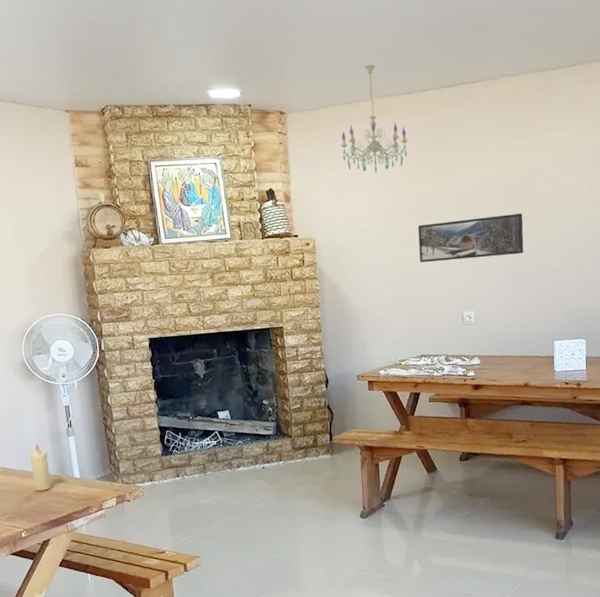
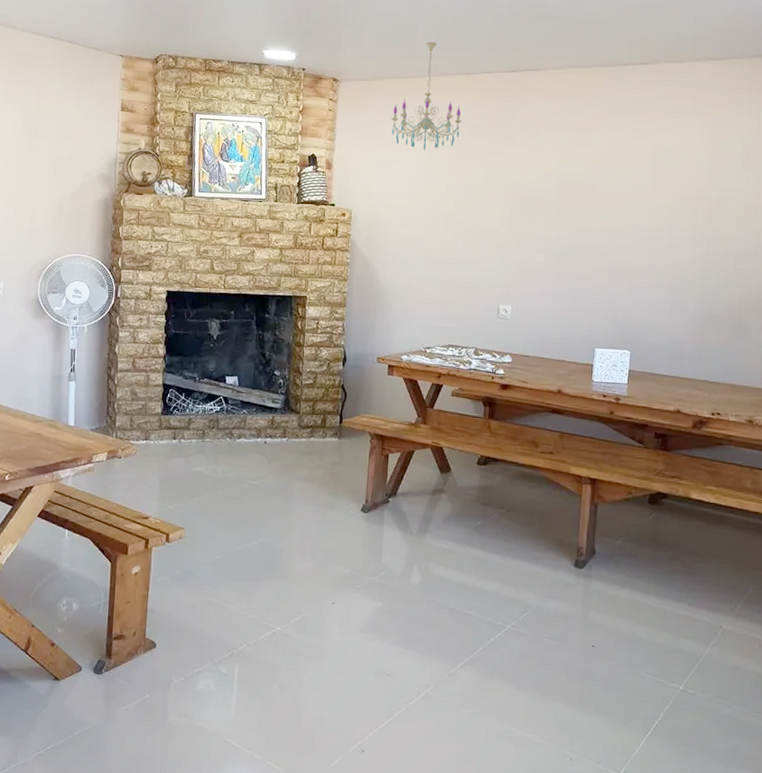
candle: present [30,442,52,491] -> none [26,383,46,435]
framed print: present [418,213,524,263] -> none [458,208,575,251]

